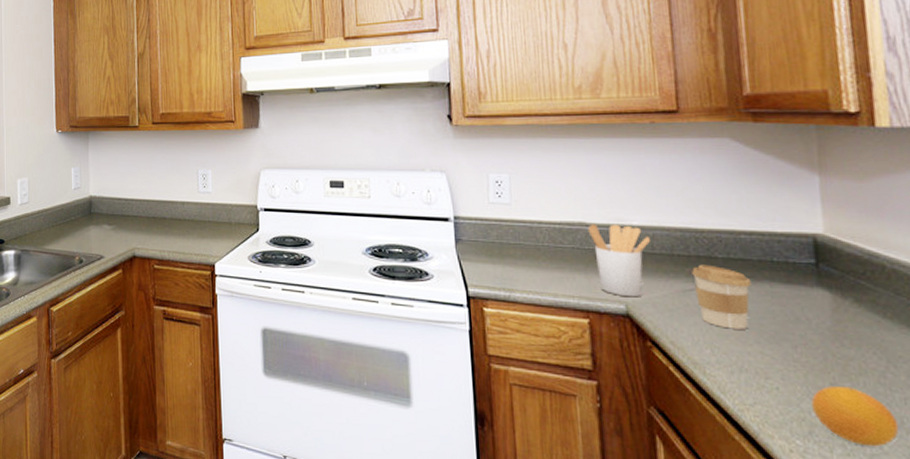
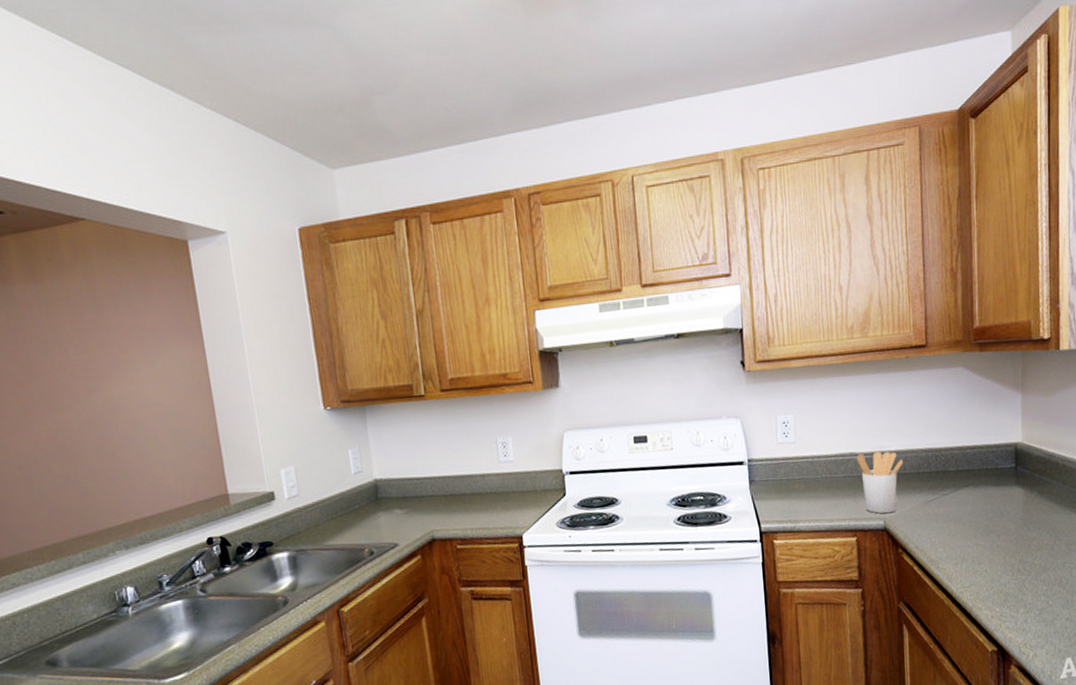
coffee cup: present [692,264,752,329] -> none [932,478,973,529]
fruit: present [810,386,899,447] -> none [1006,561,1058,604]

